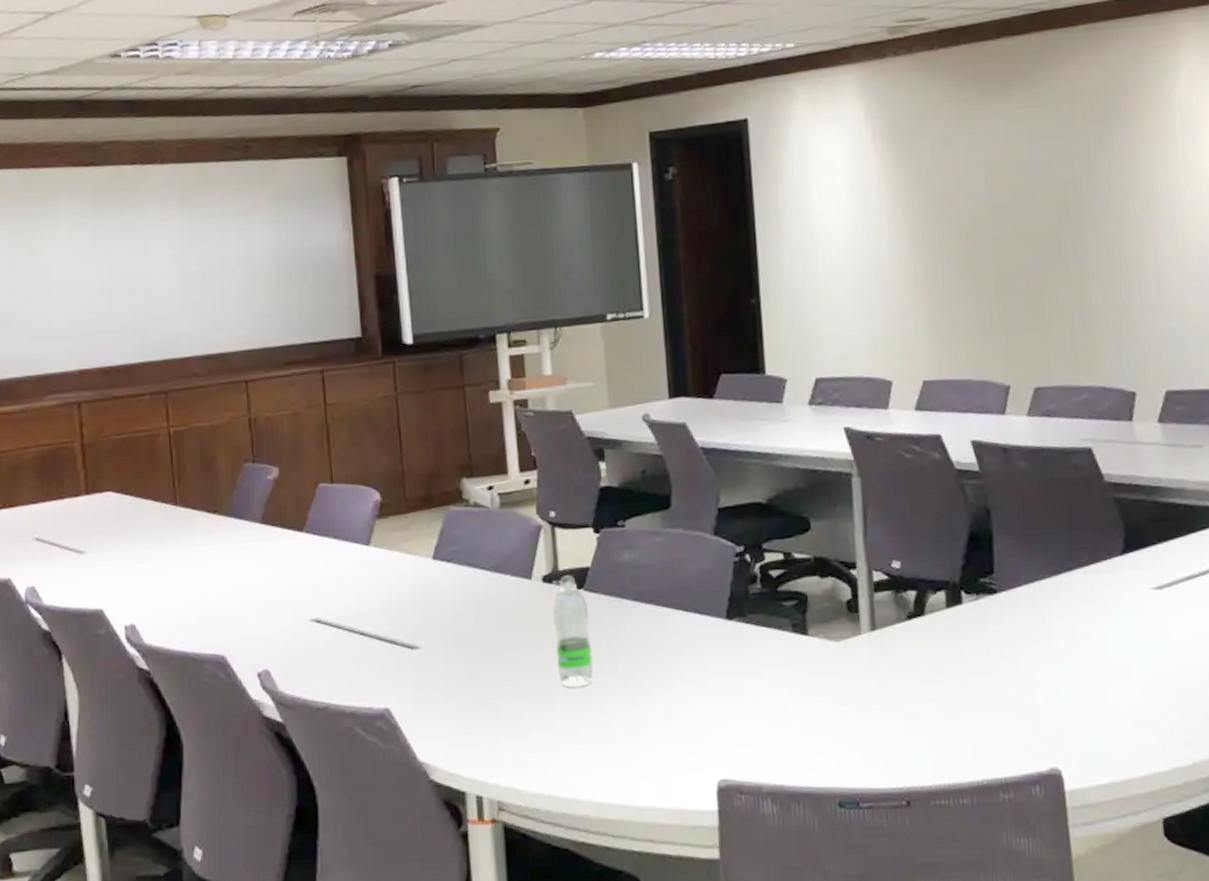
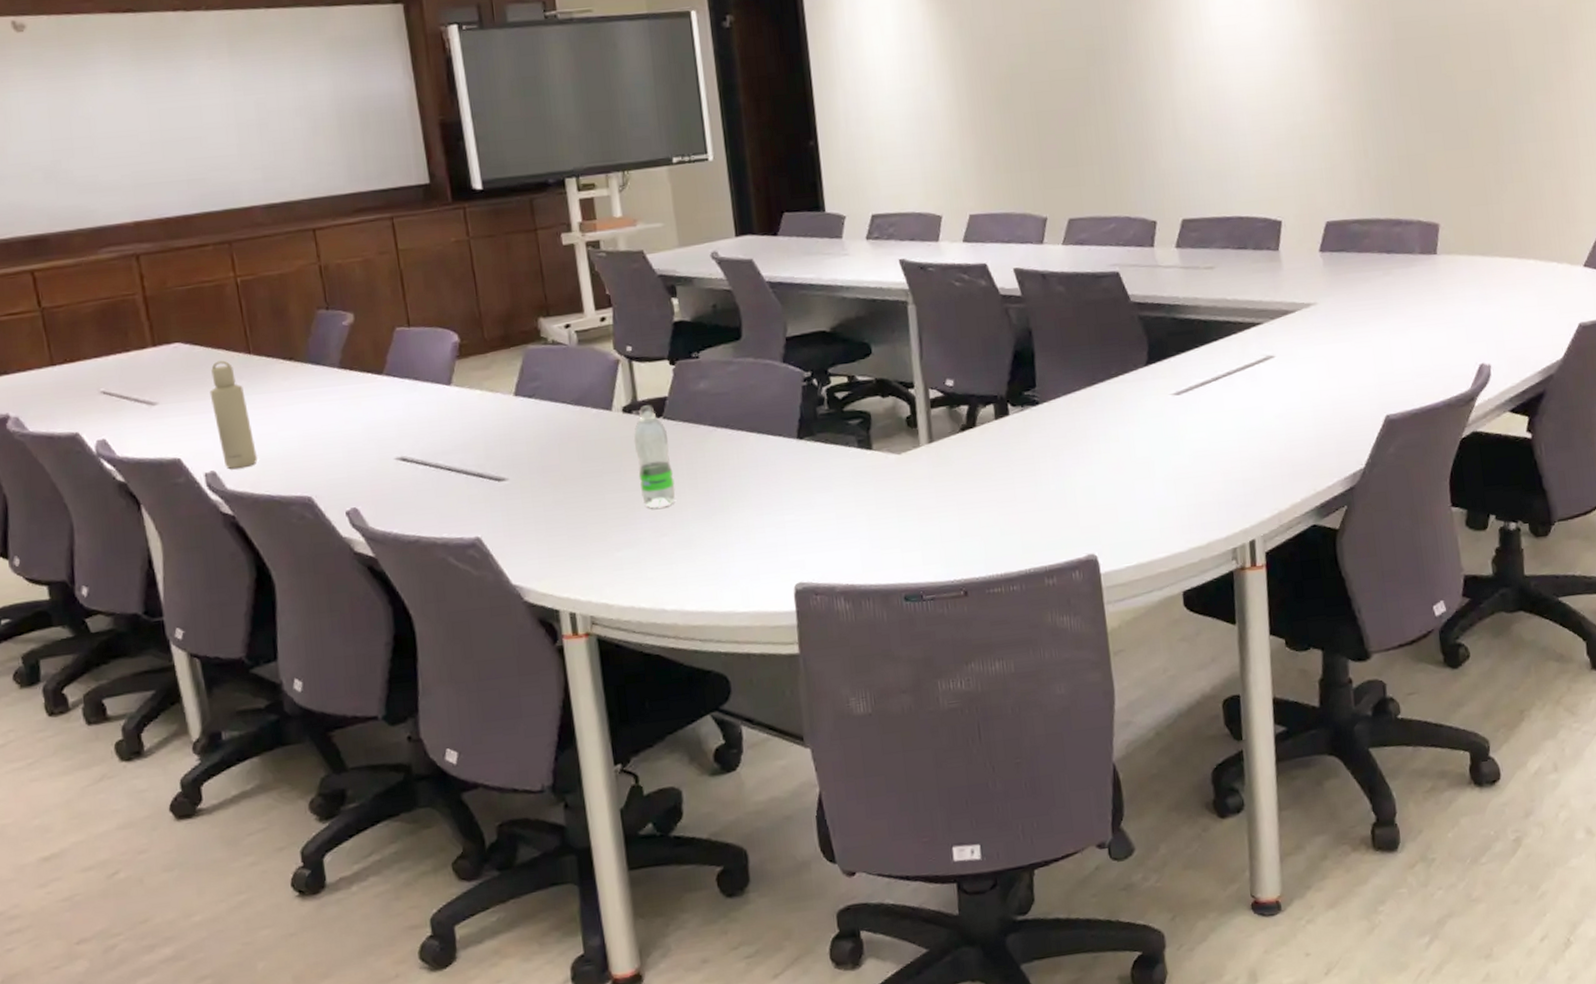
bottle: none [135,511,176,623] -> present [209,360,257,469]

